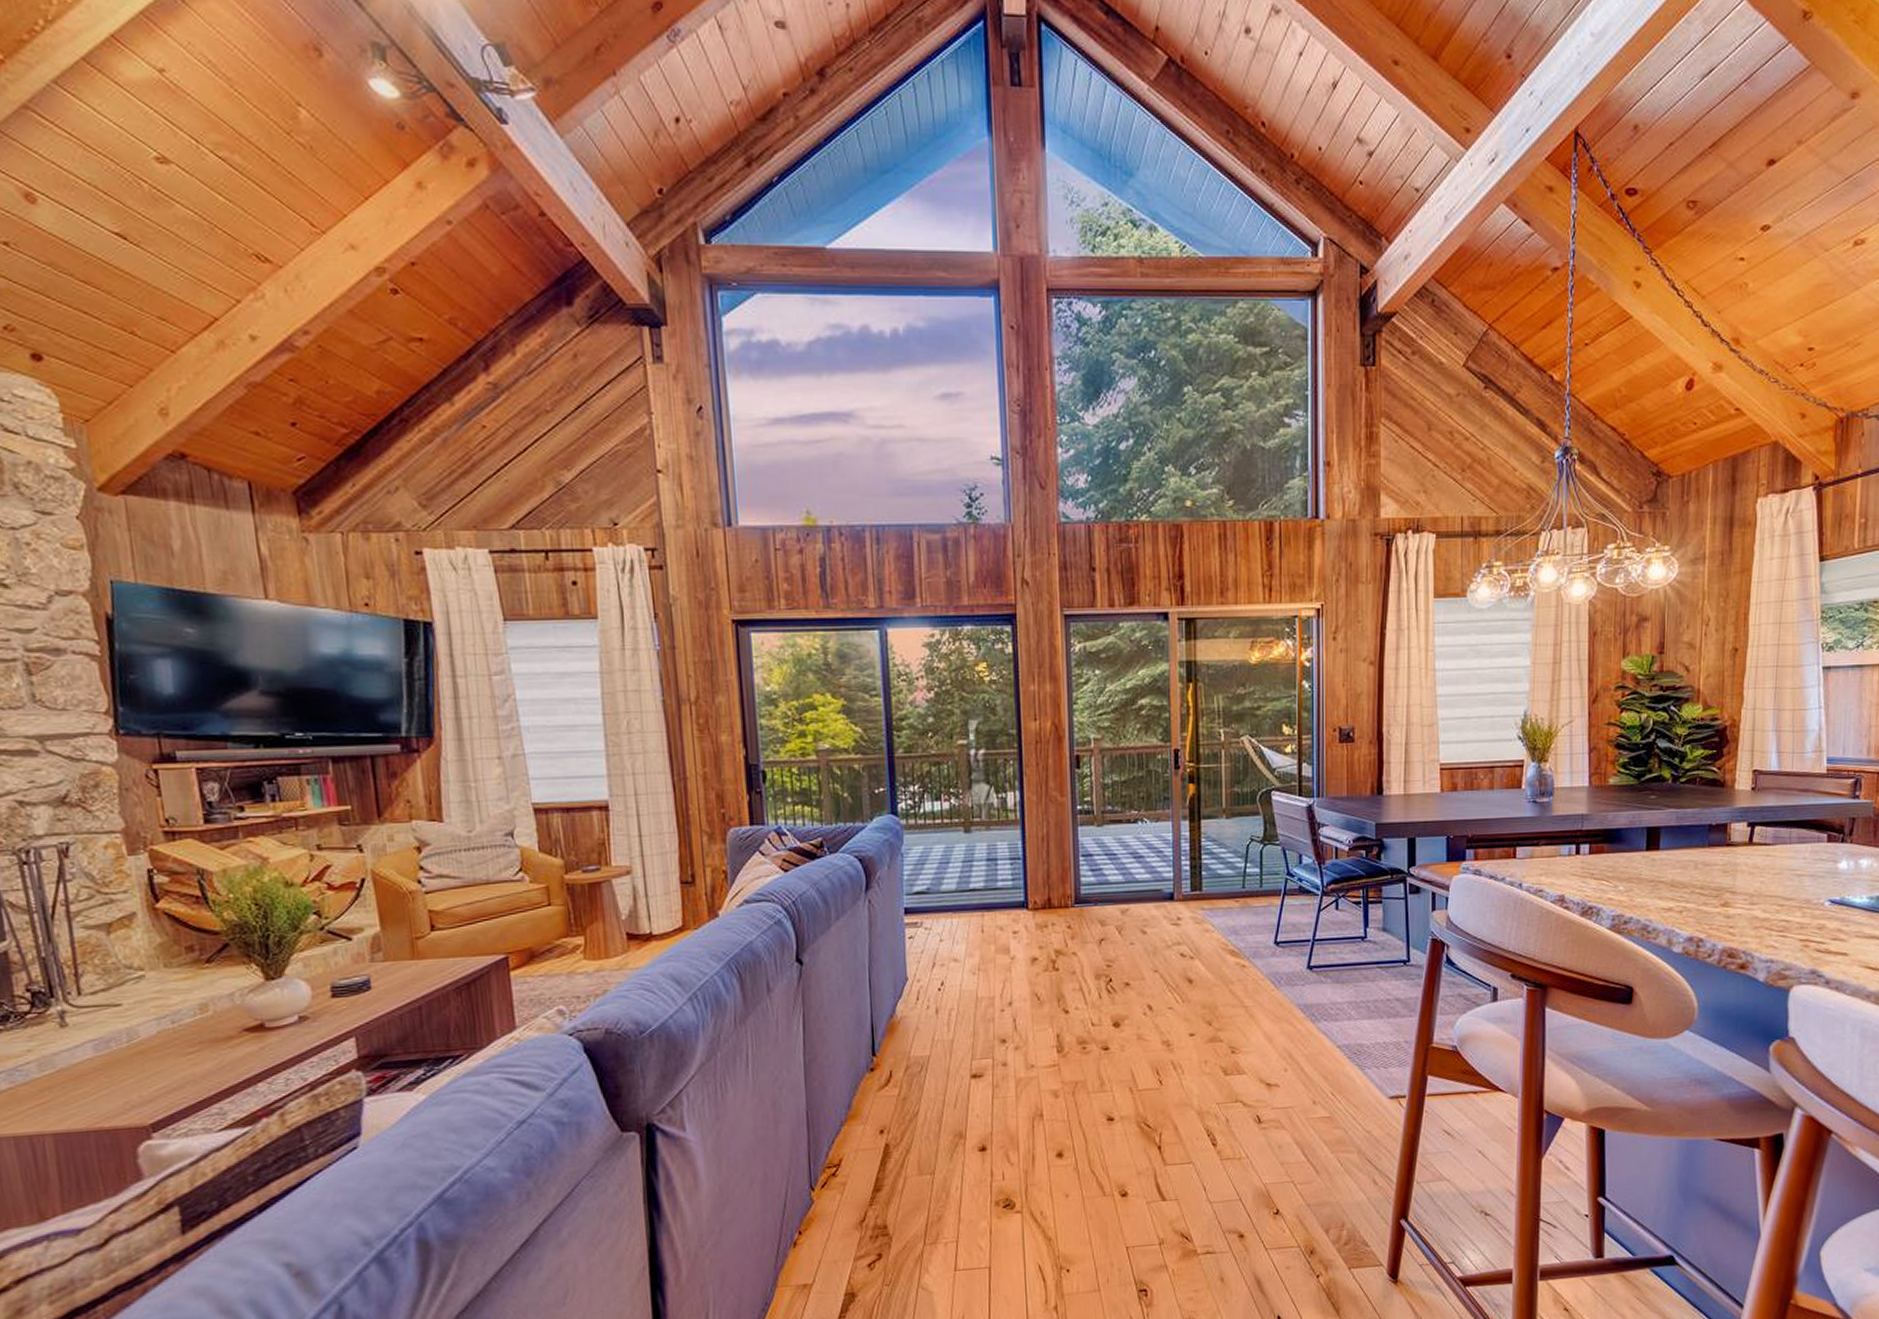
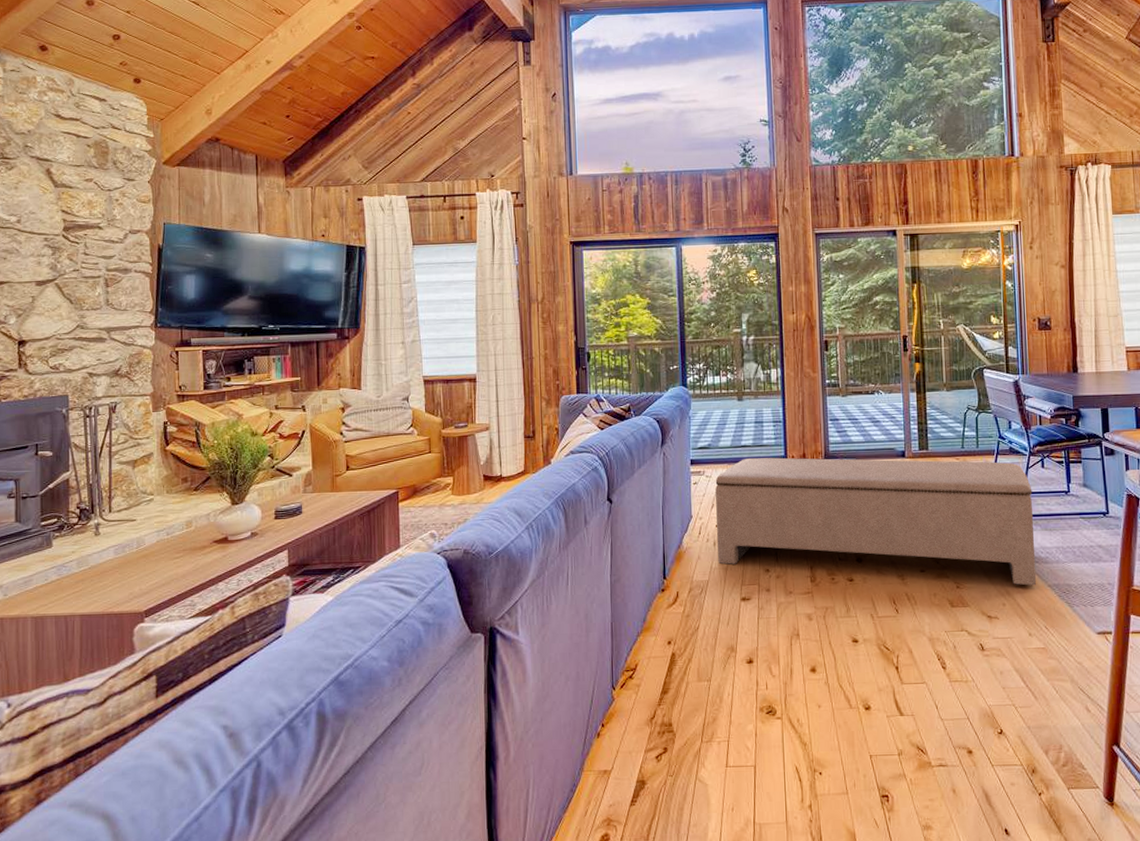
bench: none [937,903,1324,1048] -> present [715,457,1037,586]

